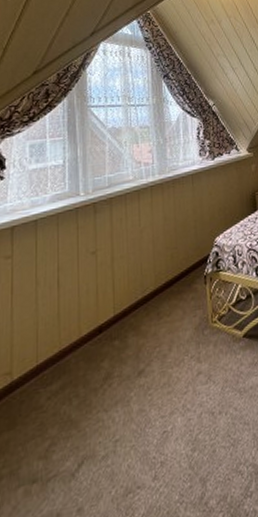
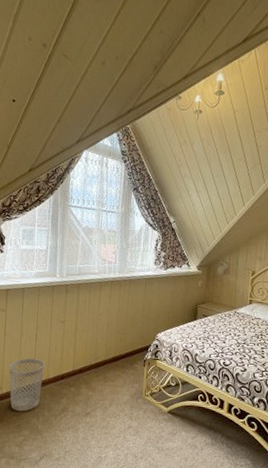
wastebasket: none [22,313,73,402] -> present [9,358,45,412]

